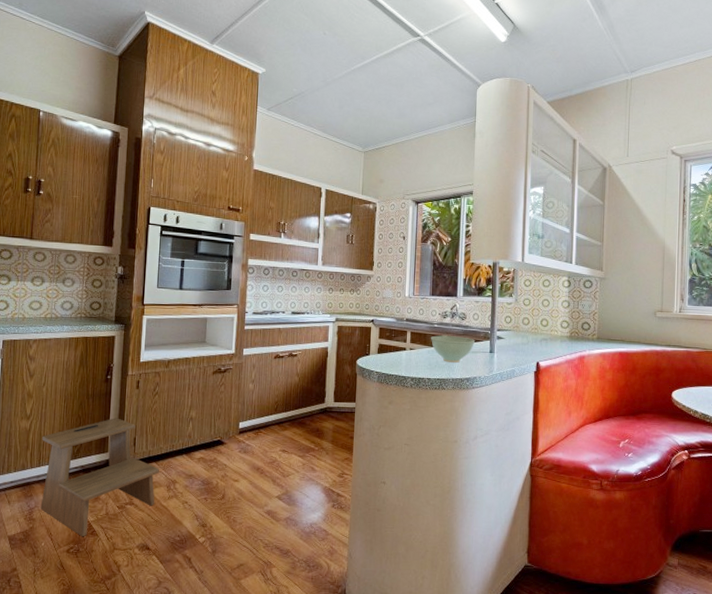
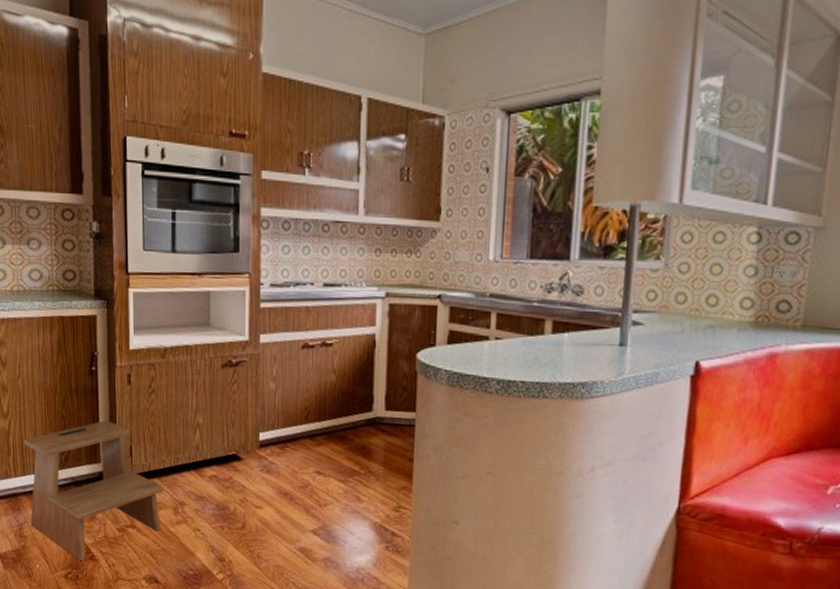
bowl: present [430,335,476,363] -> none [526,319,598,360]

